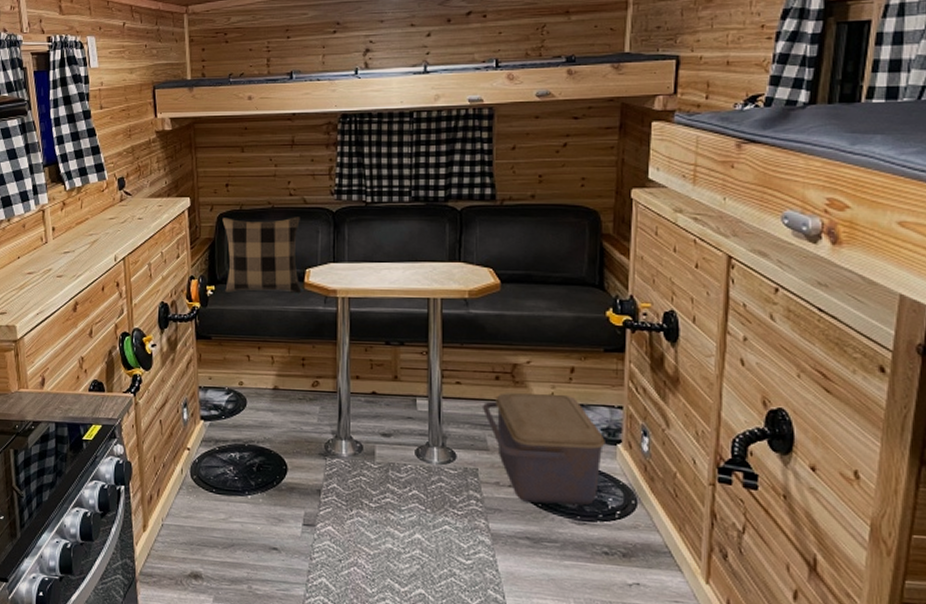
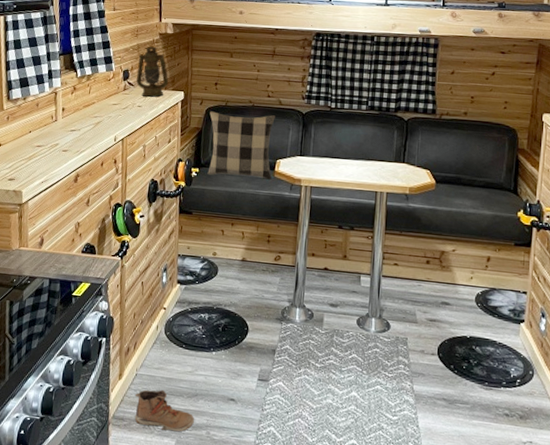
lantern: none [134,147,172,206] -> present [136,46,169,97]
hiking boot: none [162,541,234,588] -> present [134,390,195,432]
cooler: present [483,393,605,506] -> none [415,275,511,374]

